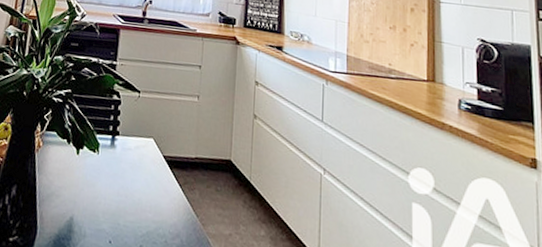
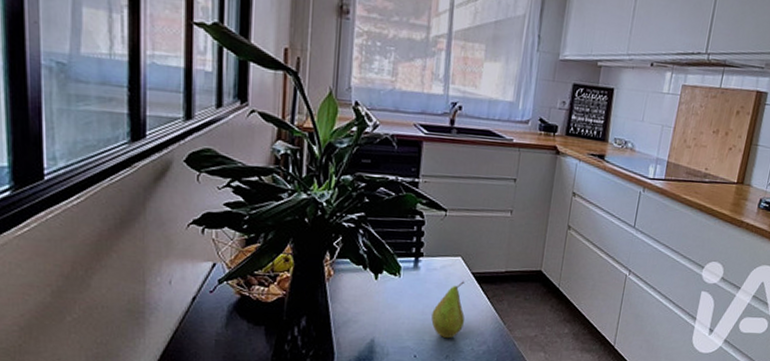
fruit: none [126,164,158,226] -> present [431,281,465,339]

